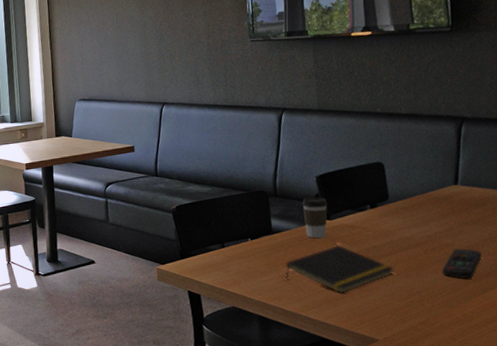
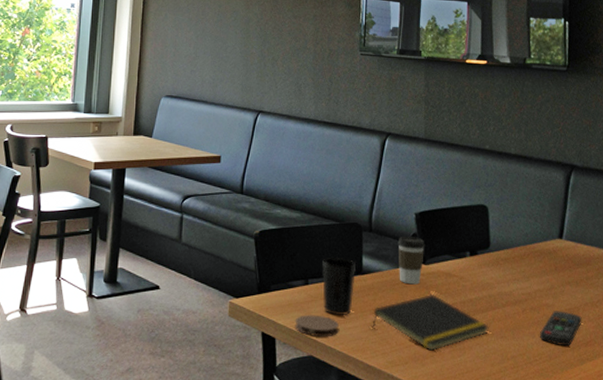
coaster: none [216,272,256,291] -> present [295,315,339,337]
cup: none [235,221,267,271] -> present [322,257,355,315]

